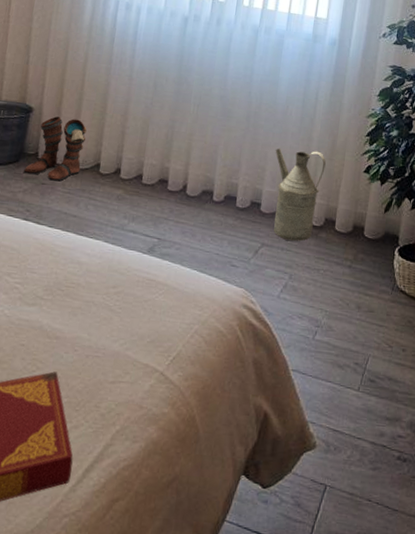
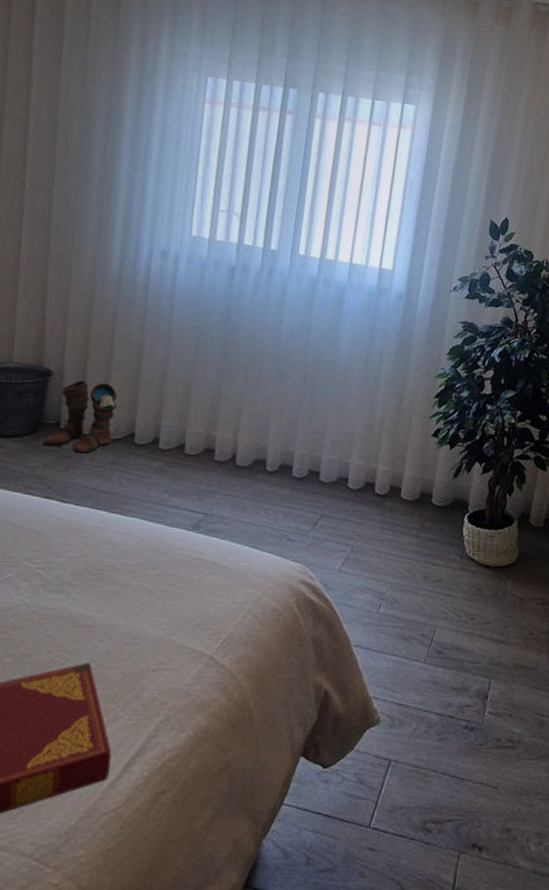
watering can: present [274,148,326,241] -> none [334,412,391,511]

